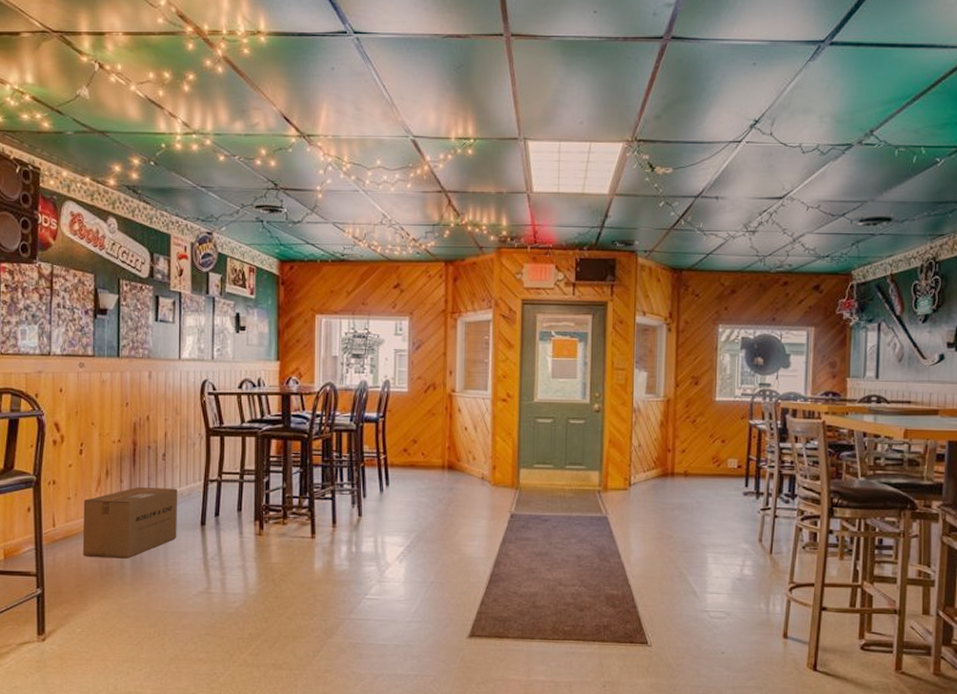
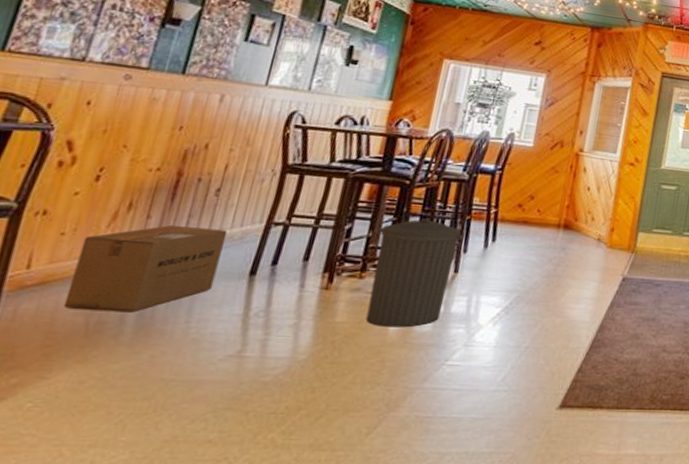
trash can: none [290,468,362,567] -> present [365,218,465,328]

